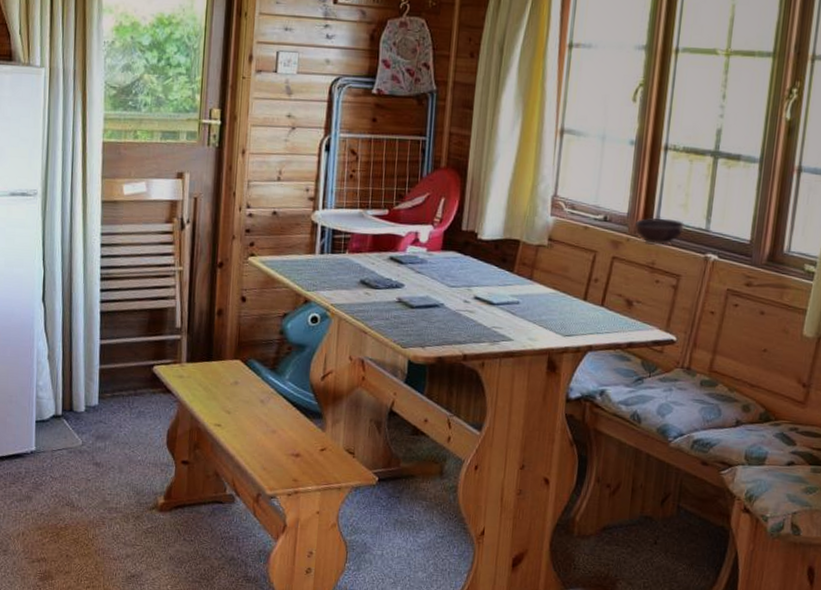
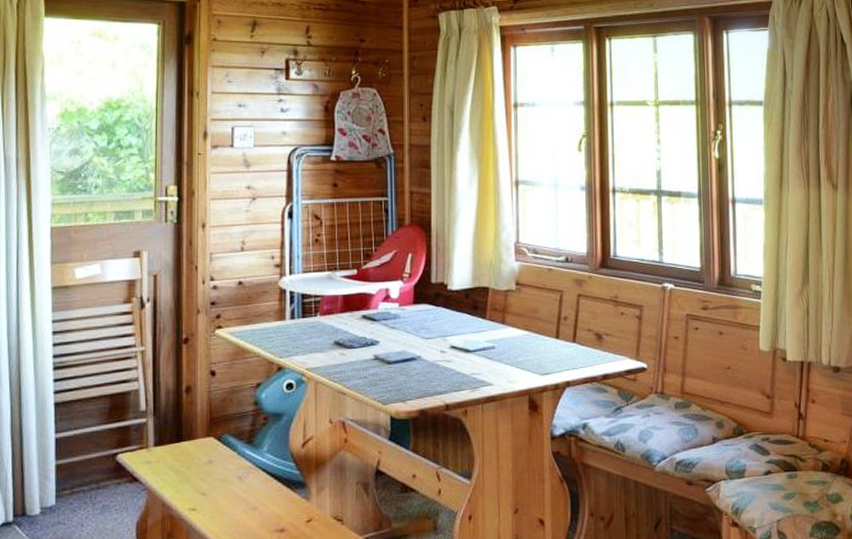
bowl: present [634,217,685,245] -> none [594,254,641,279]

